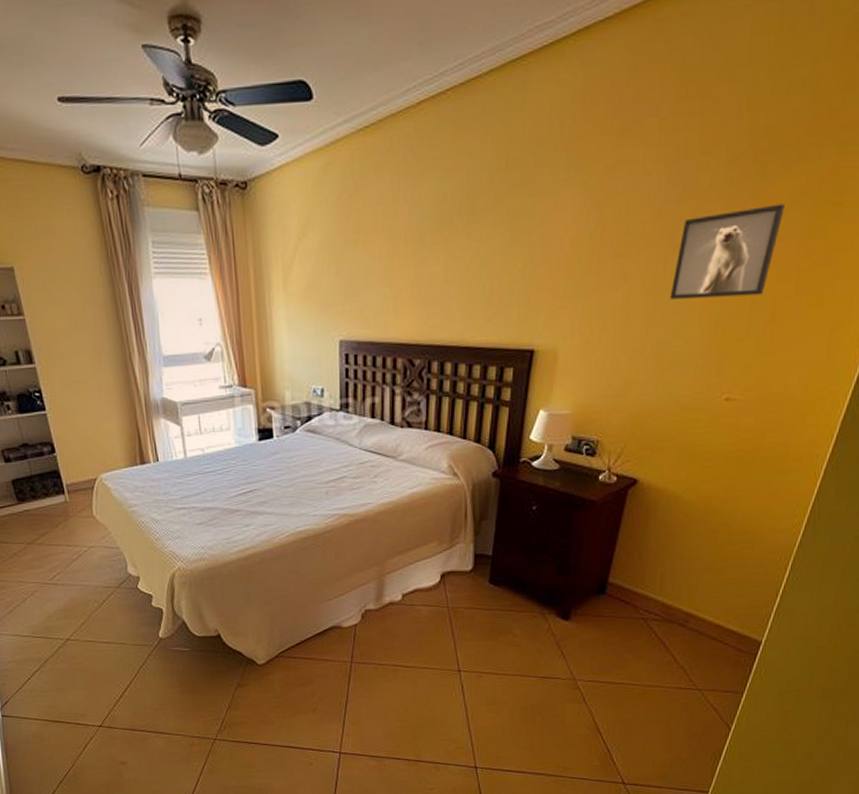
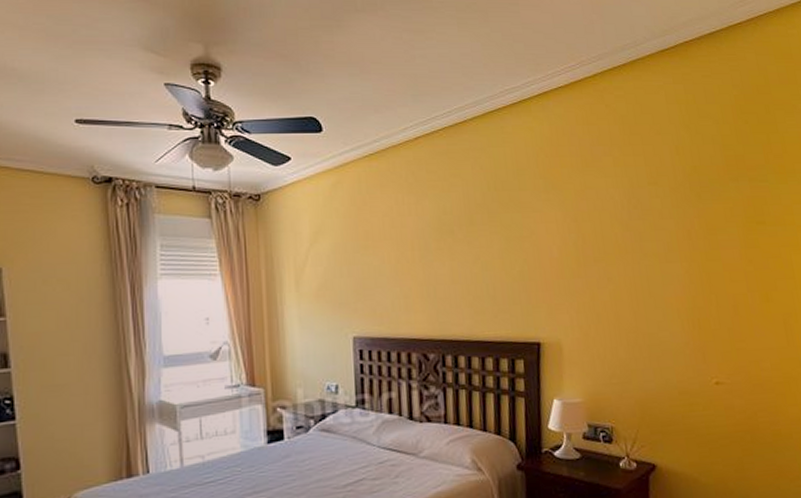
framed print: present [669,204,785,299] -> none [648,222,724,297]

